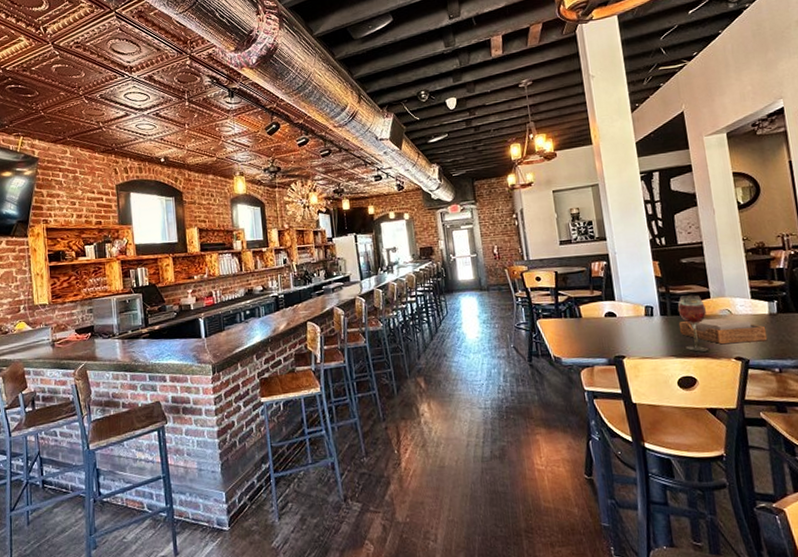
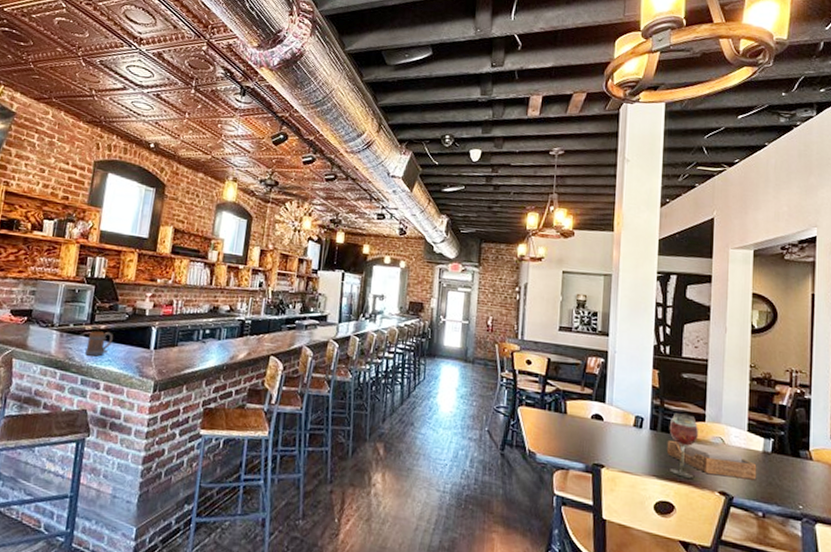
beer mug: none [146,331,168,356] -> present [85,331,113,357]

